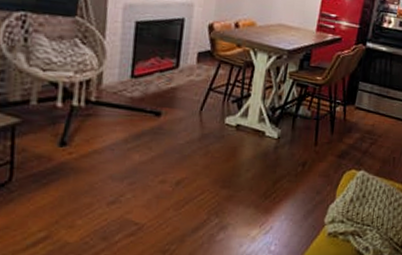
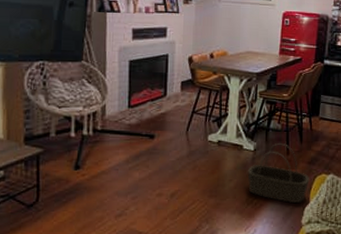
basket: none [268,131,338,201] -> present [247,142,310,204]

